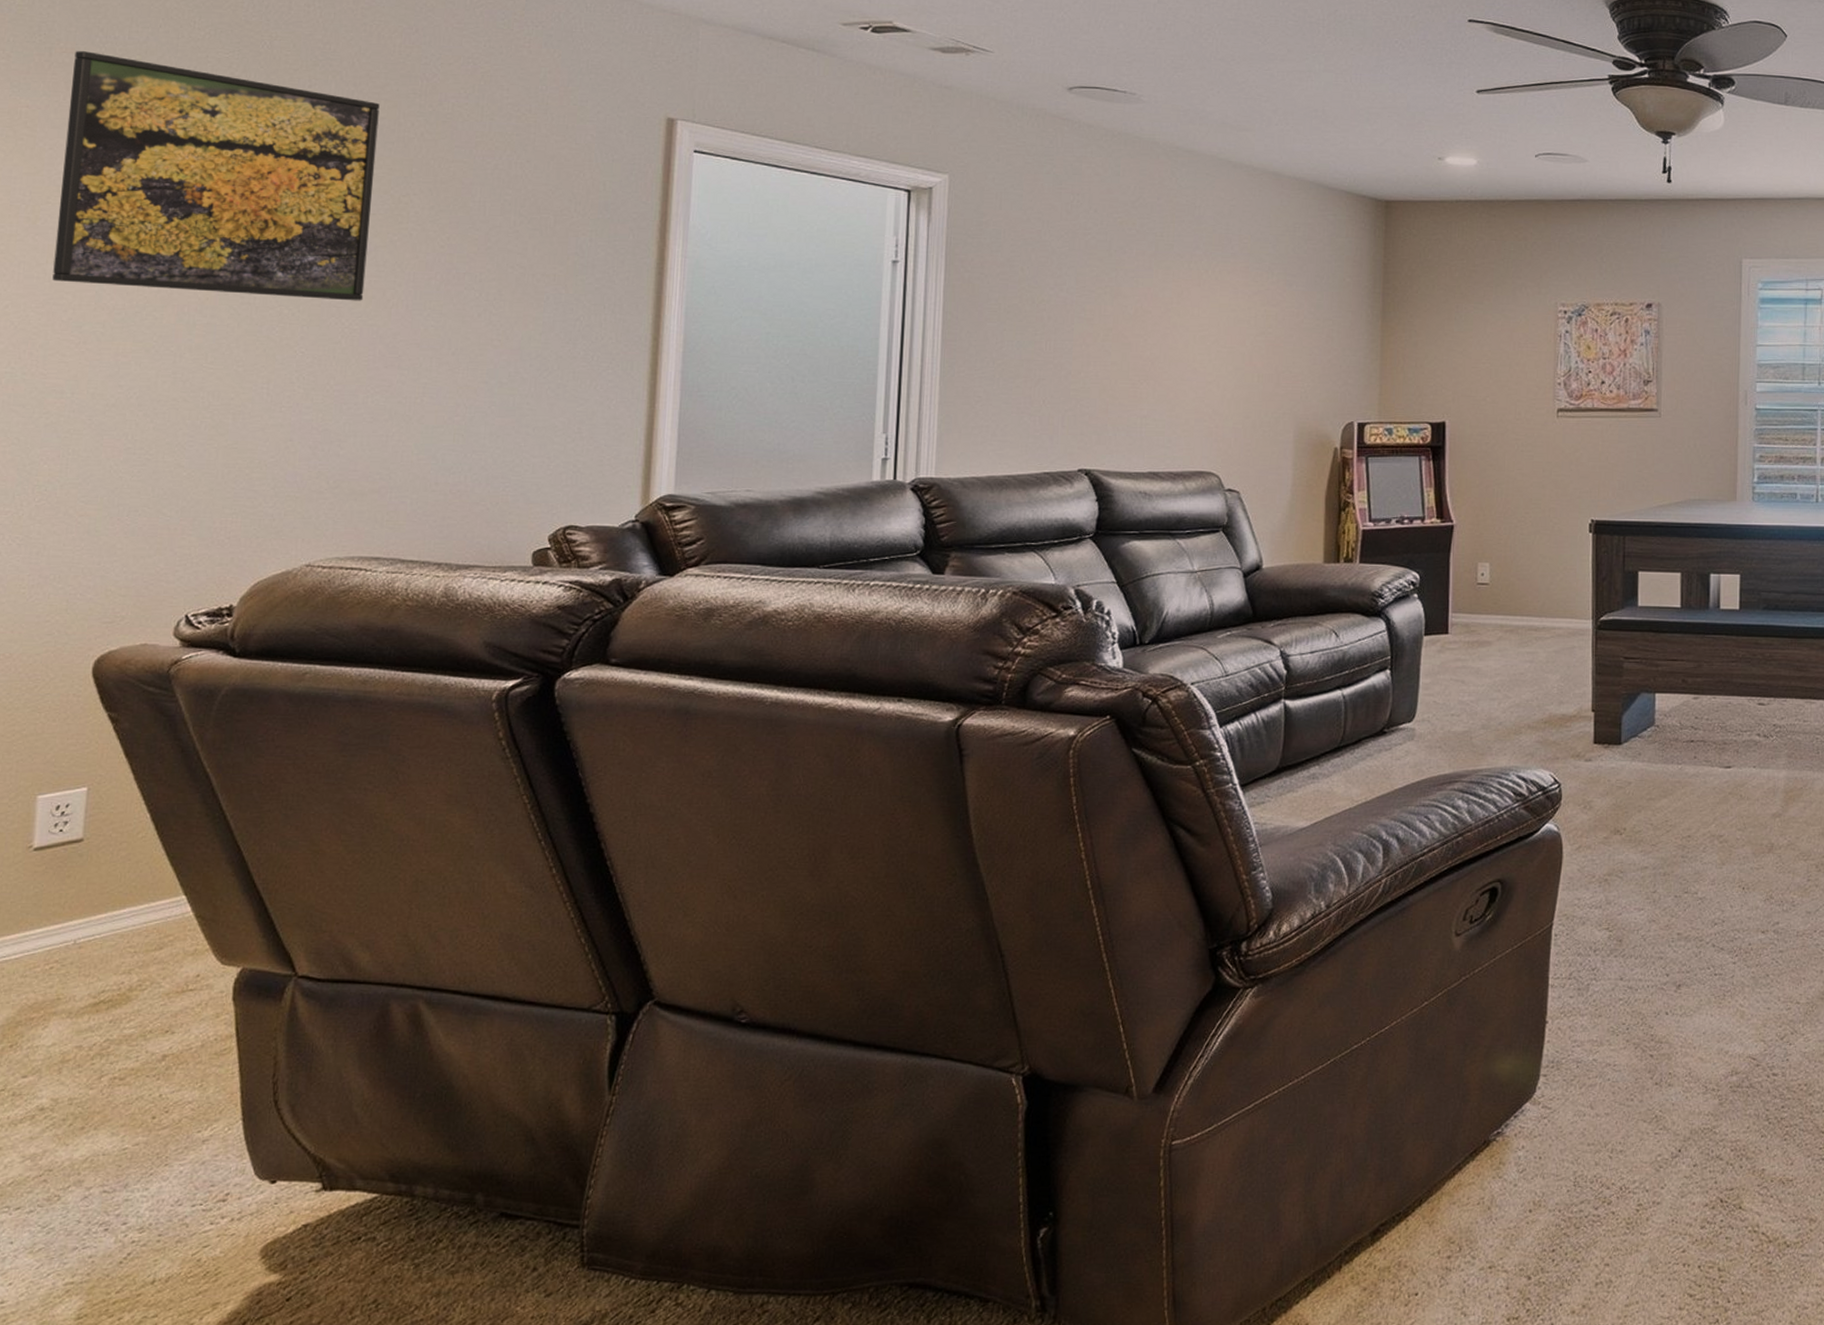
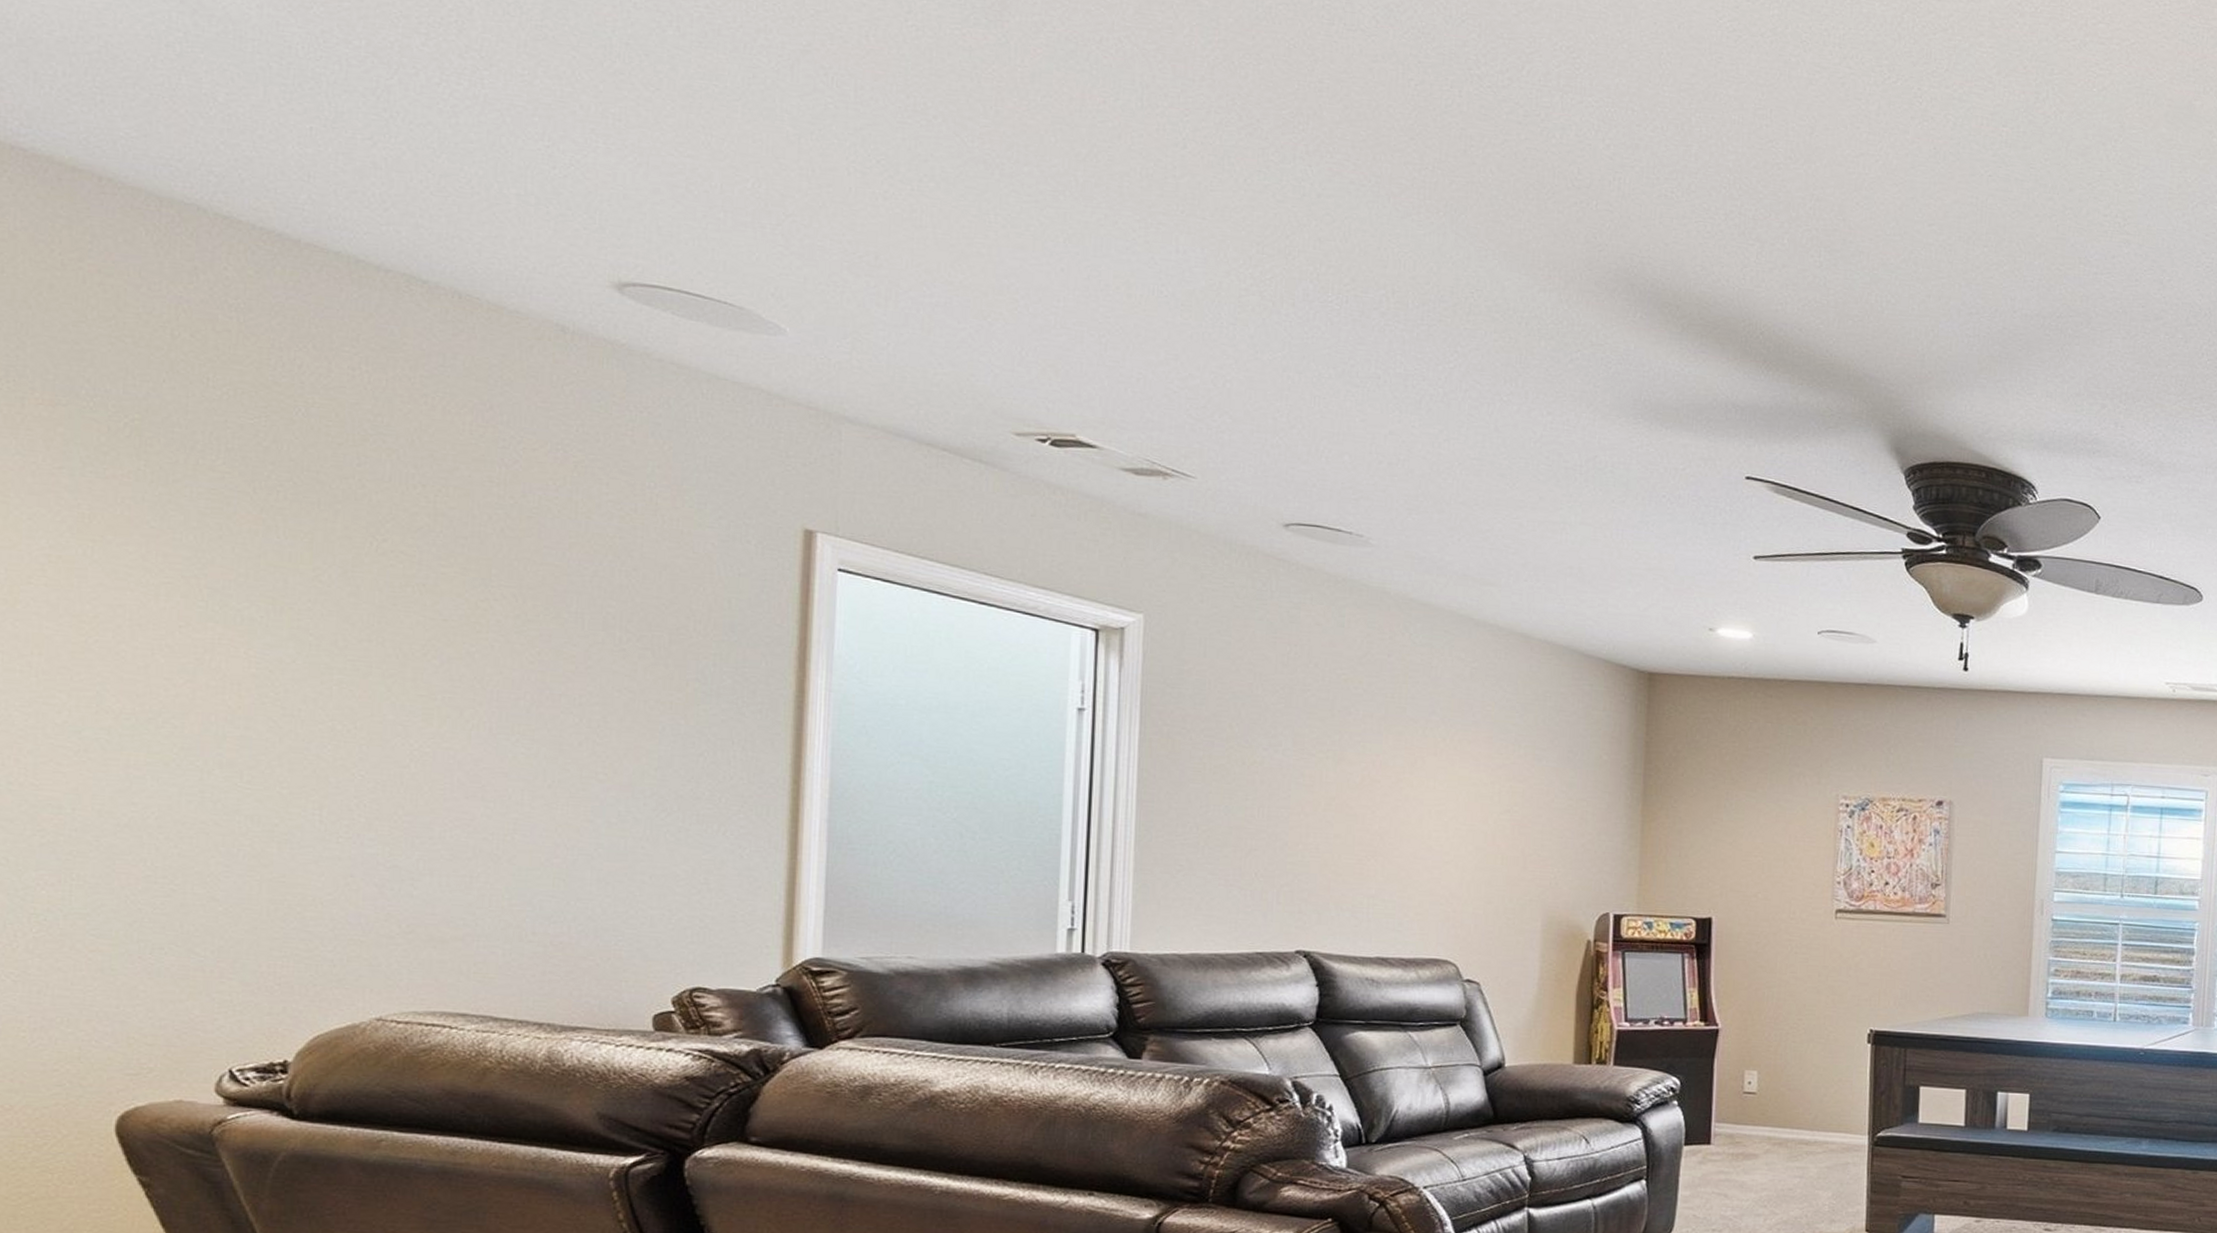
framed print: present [52,51,380,301] -> none [40,403,448,720]

